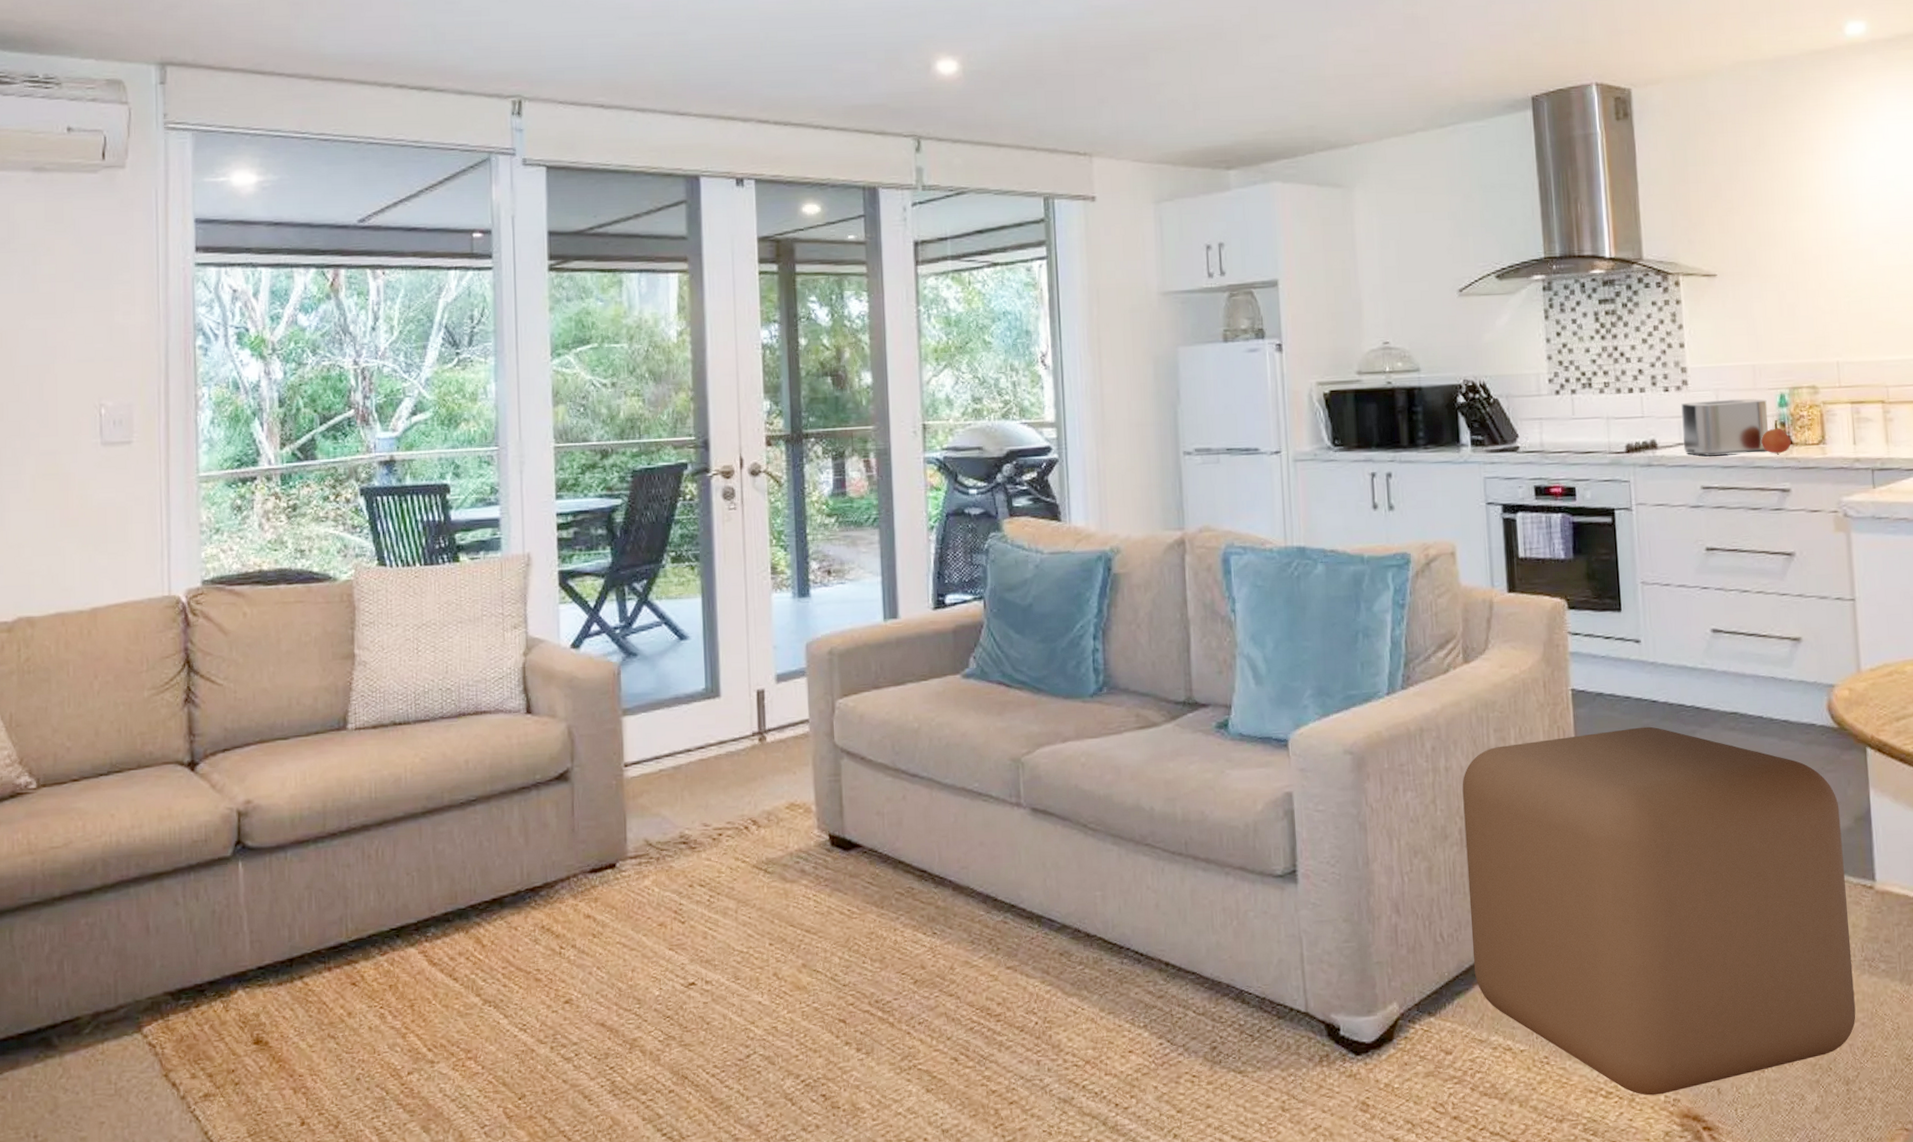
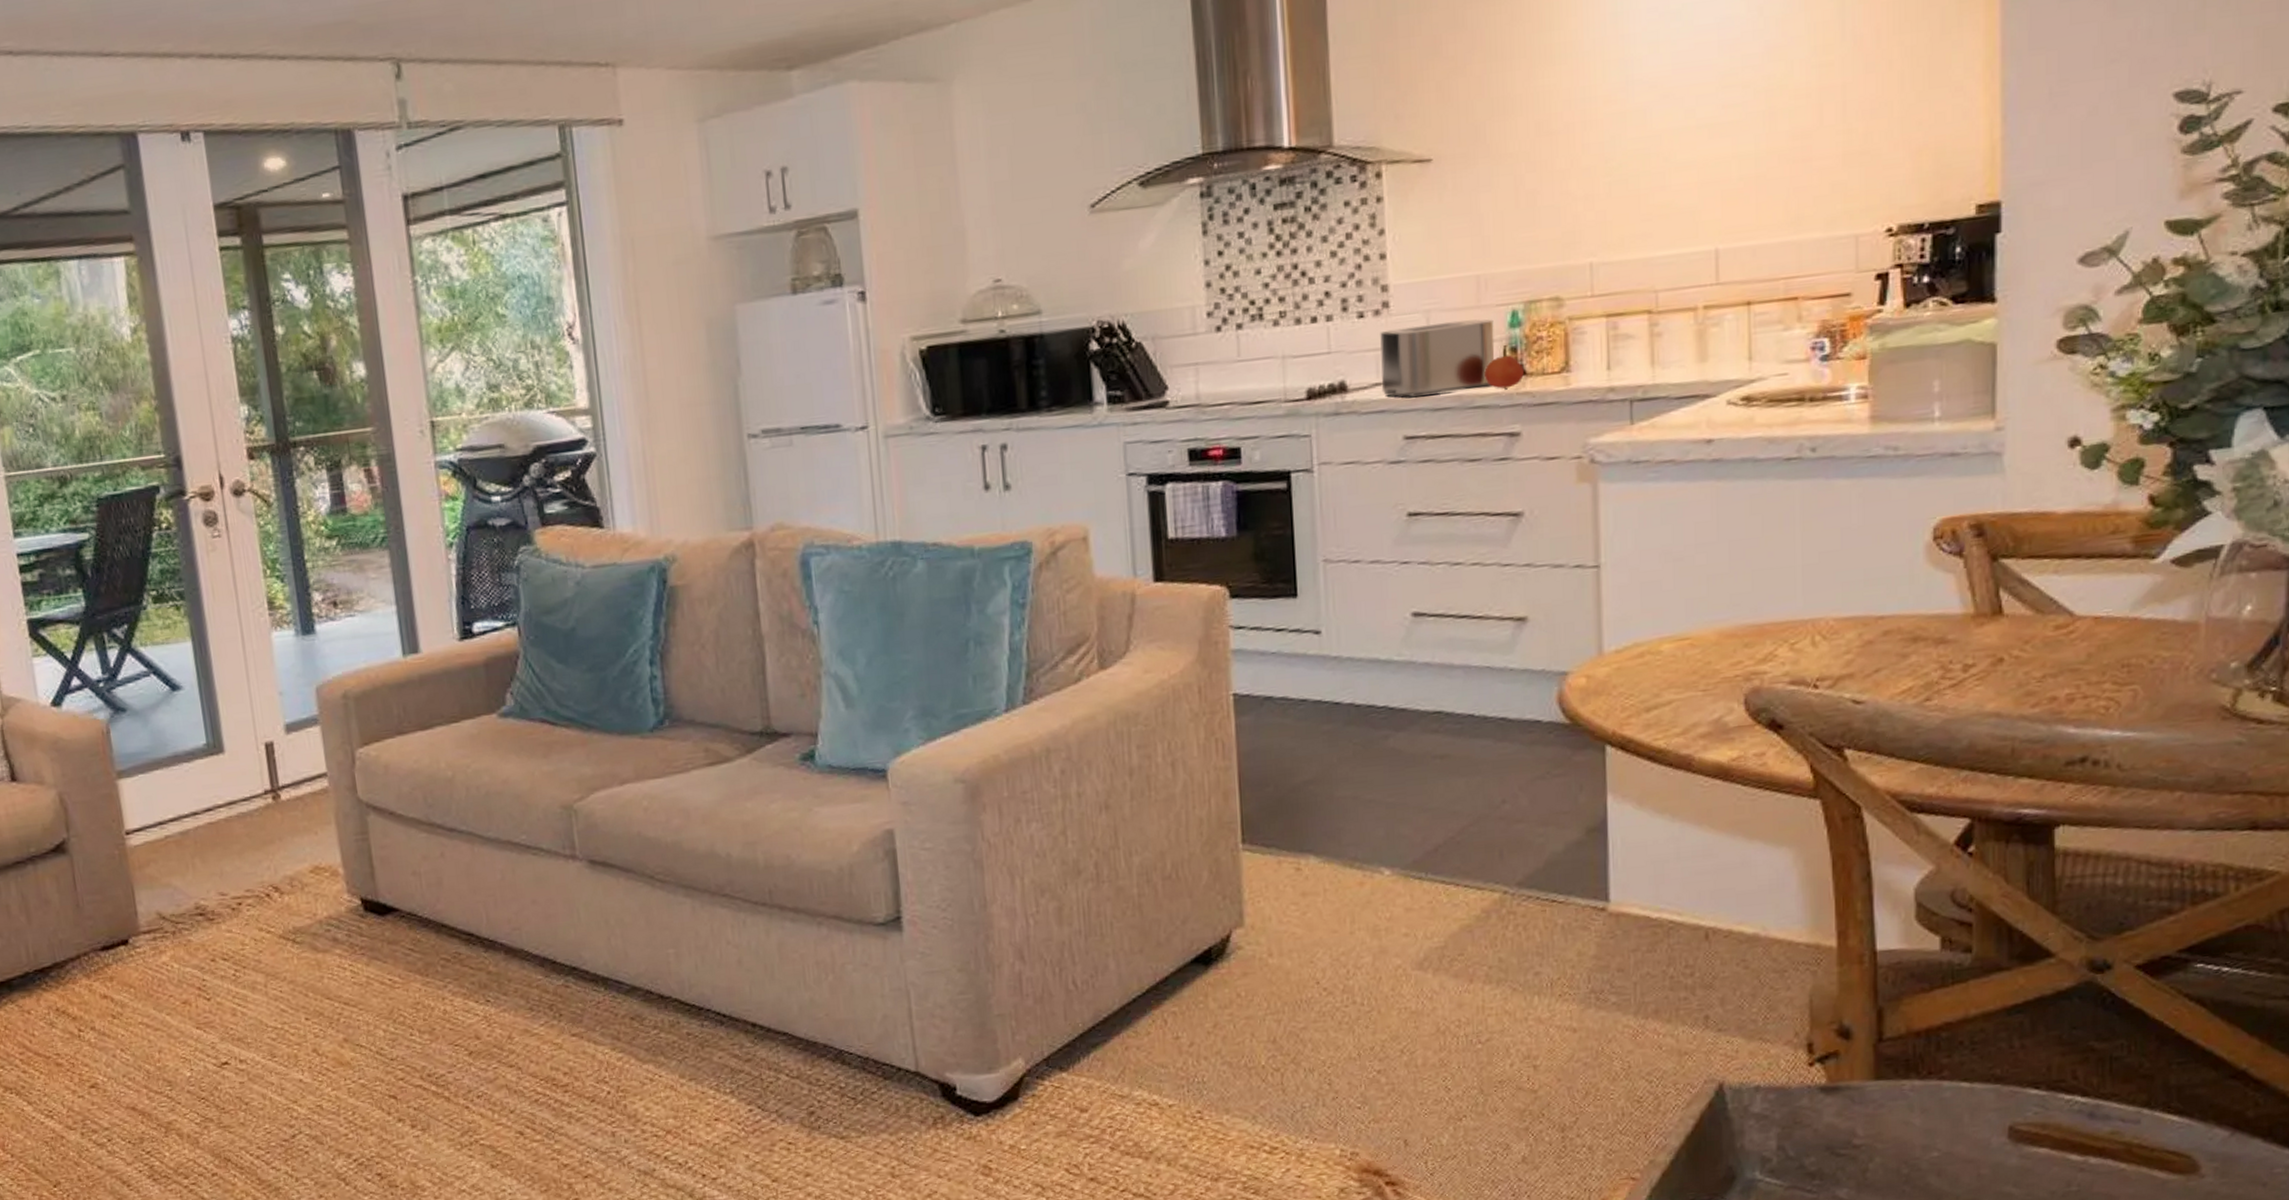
cube: present [1462,726,1856,1096] -> none [1098,733,1577,1150]

